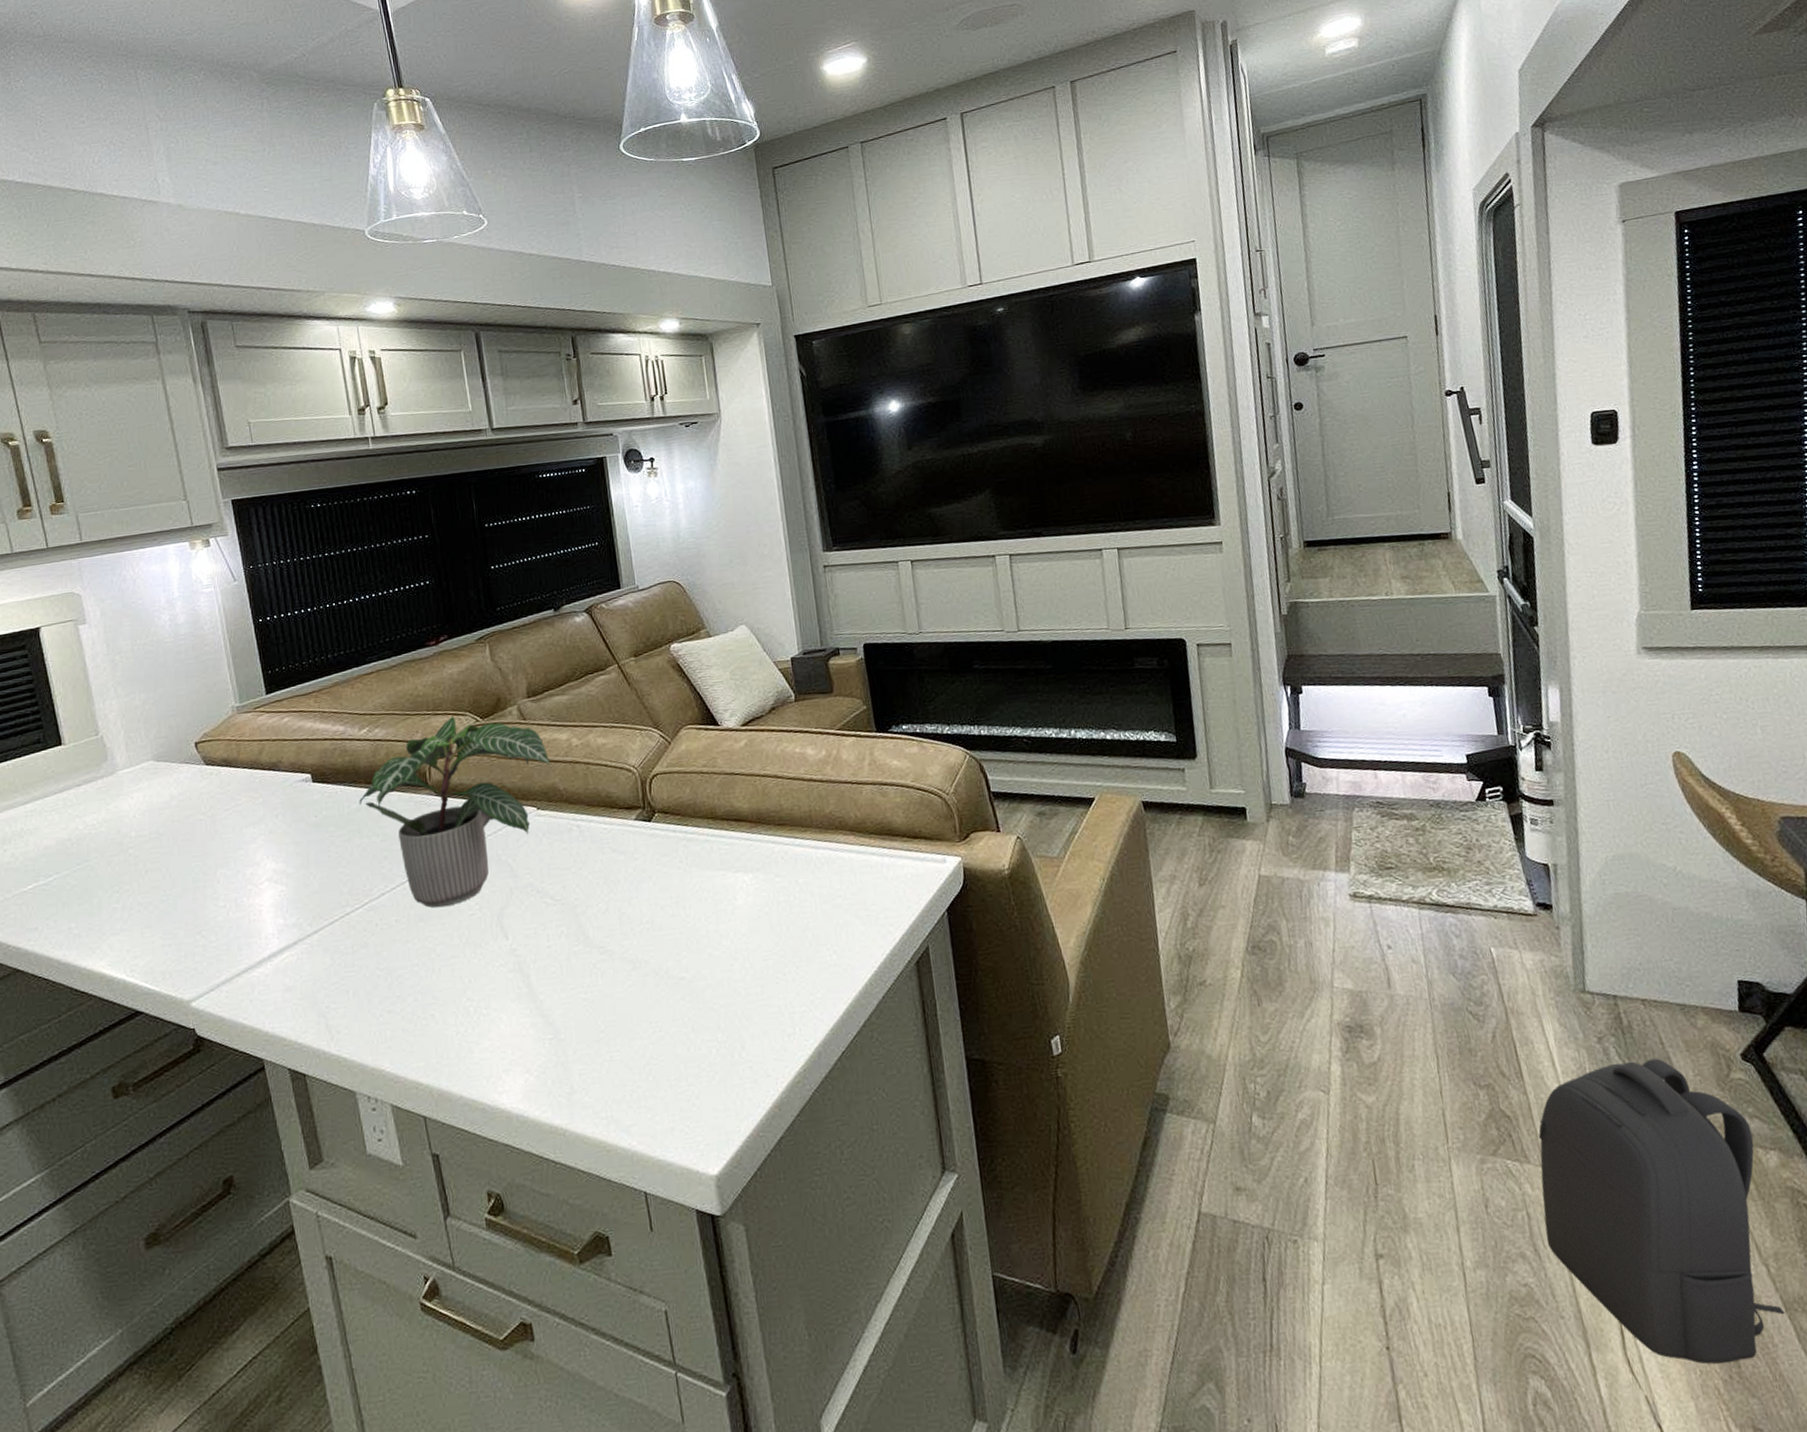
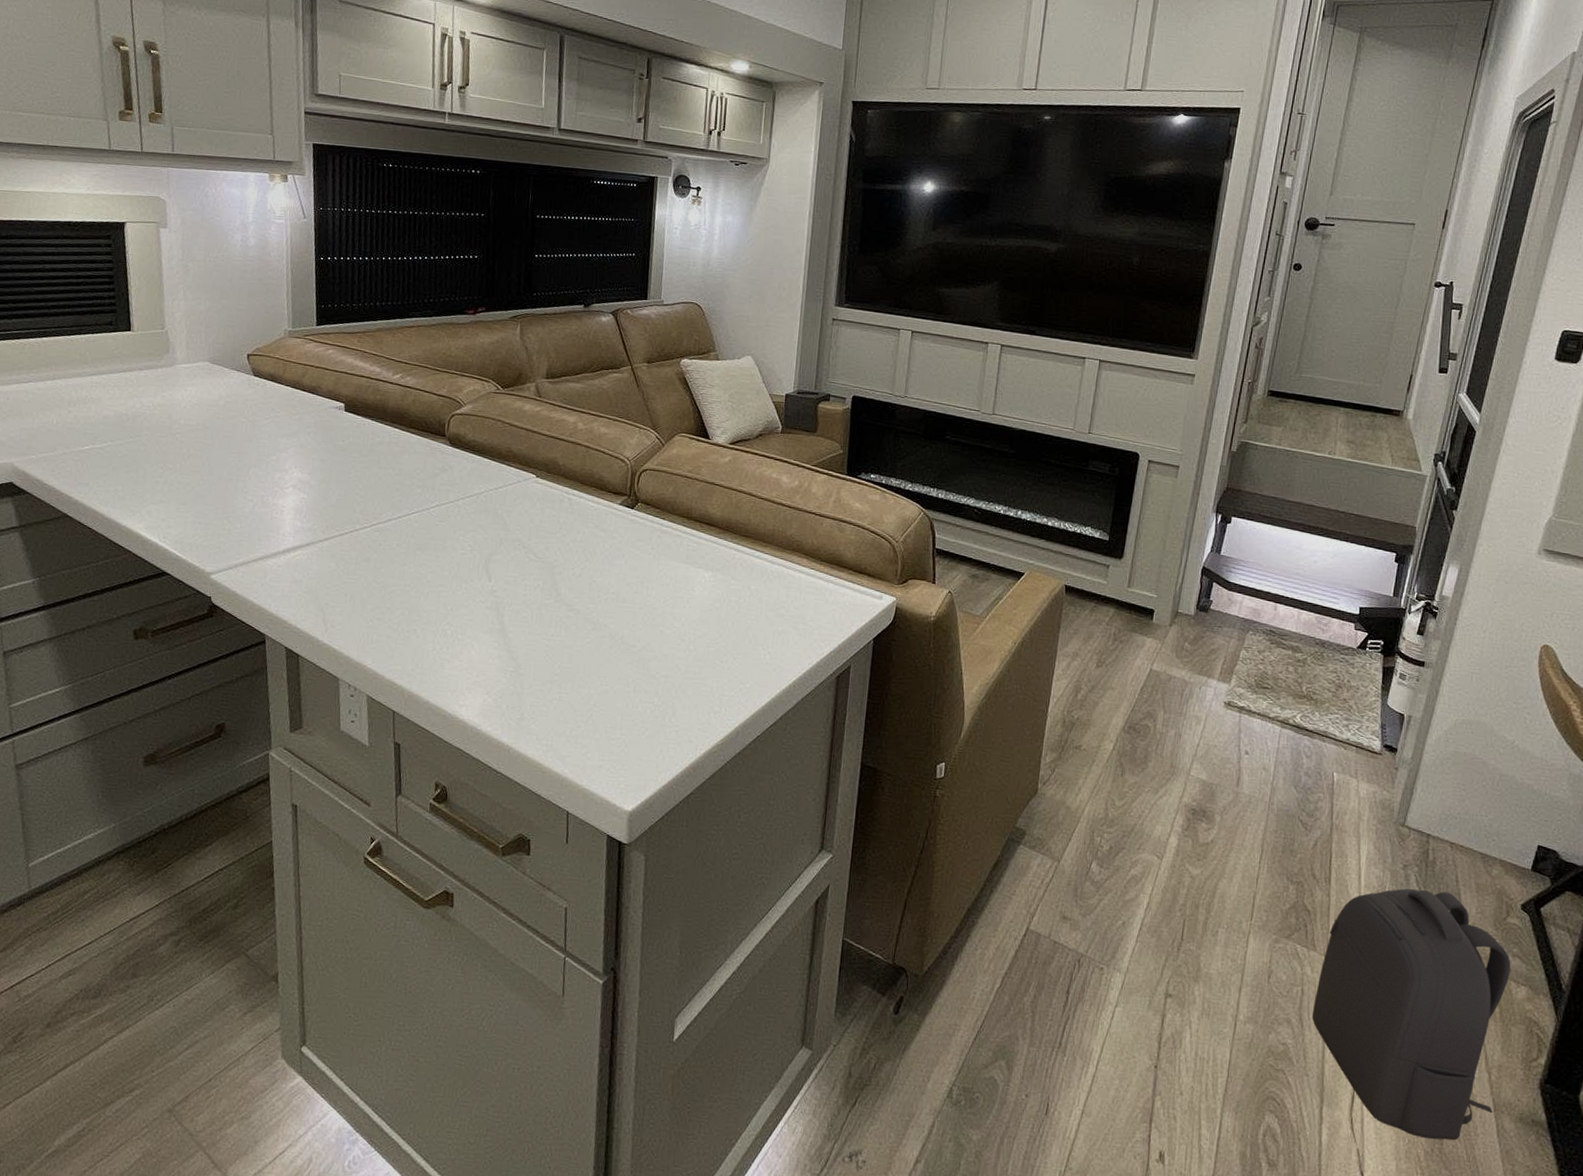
potted plant: present [359,716,551,908] -> none [382,380,556,543]

